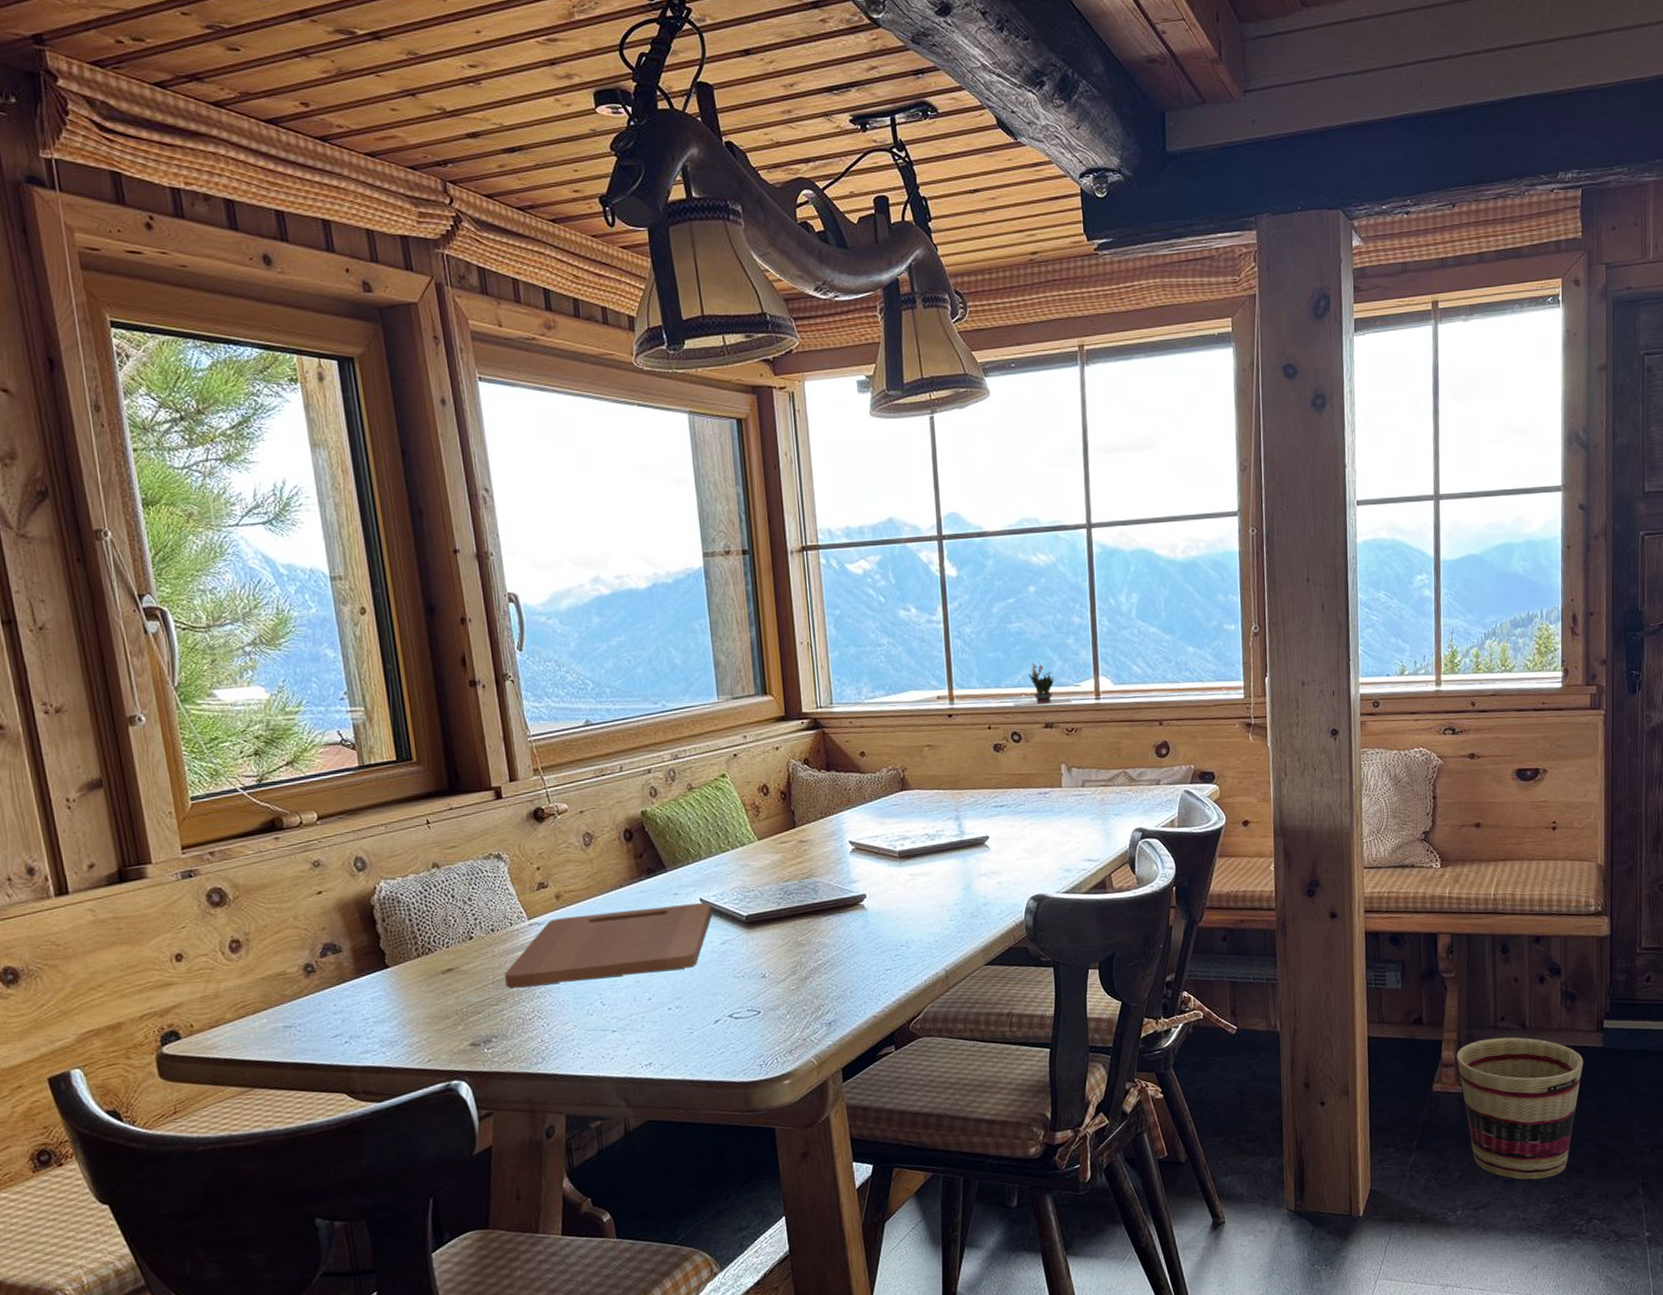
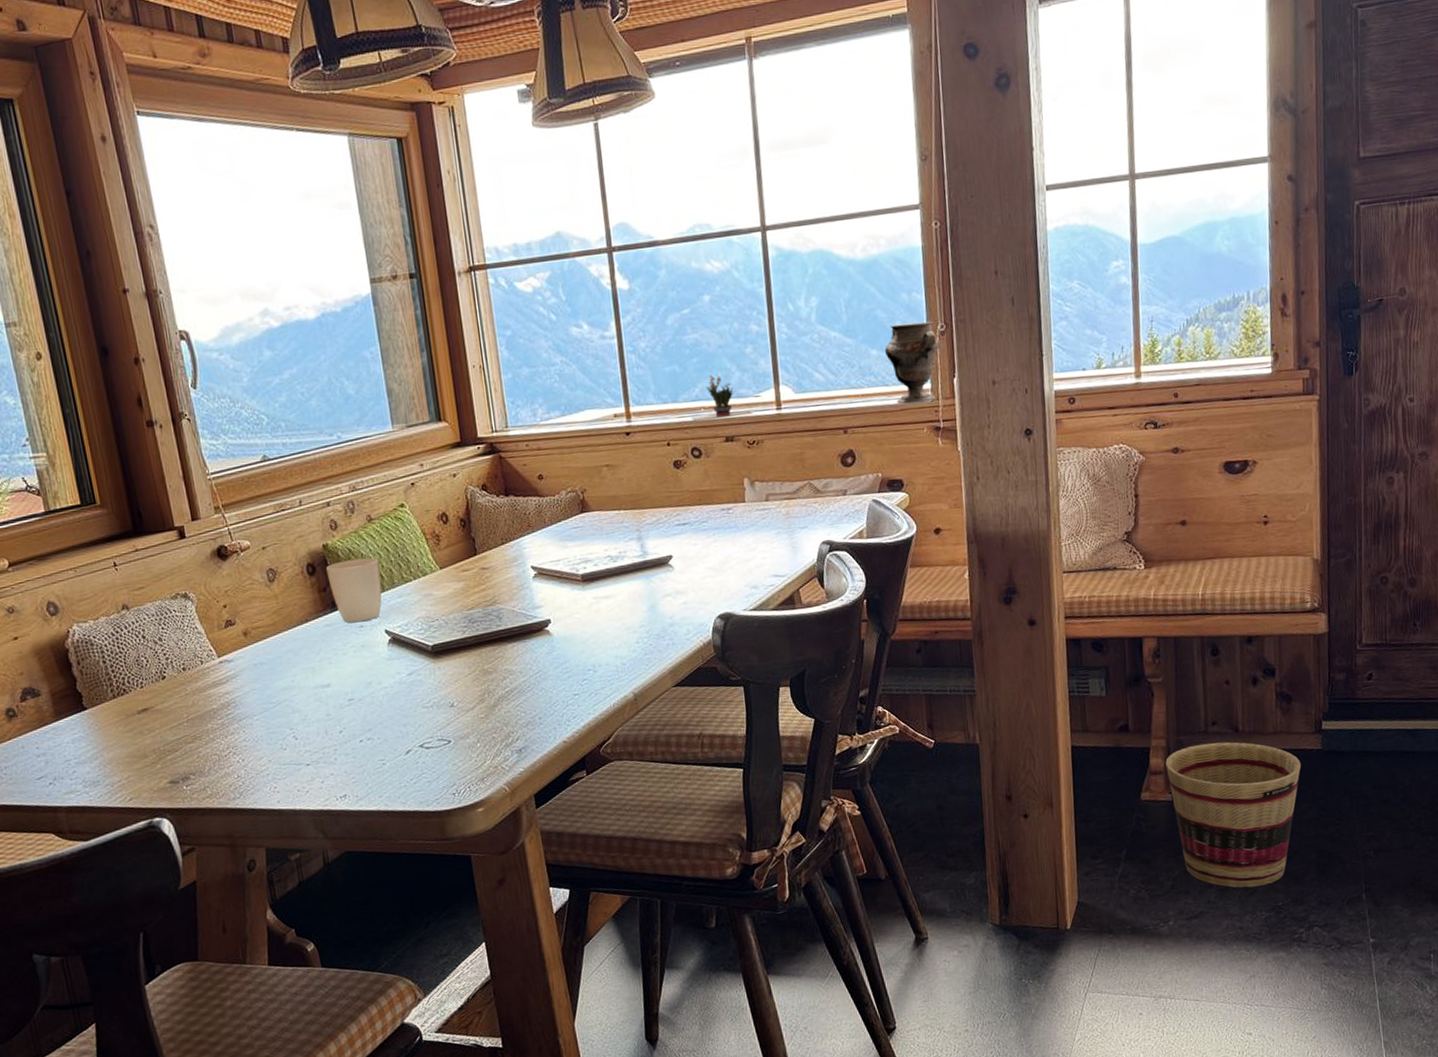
cutting board: present [505,903,713,988] -> none [198,634,399,726]
cup: none [644,826,699,890] -> present [326,557,382,623]
decorative vase: none [1200,622,1254,700] -> present [884,321,941,405]

